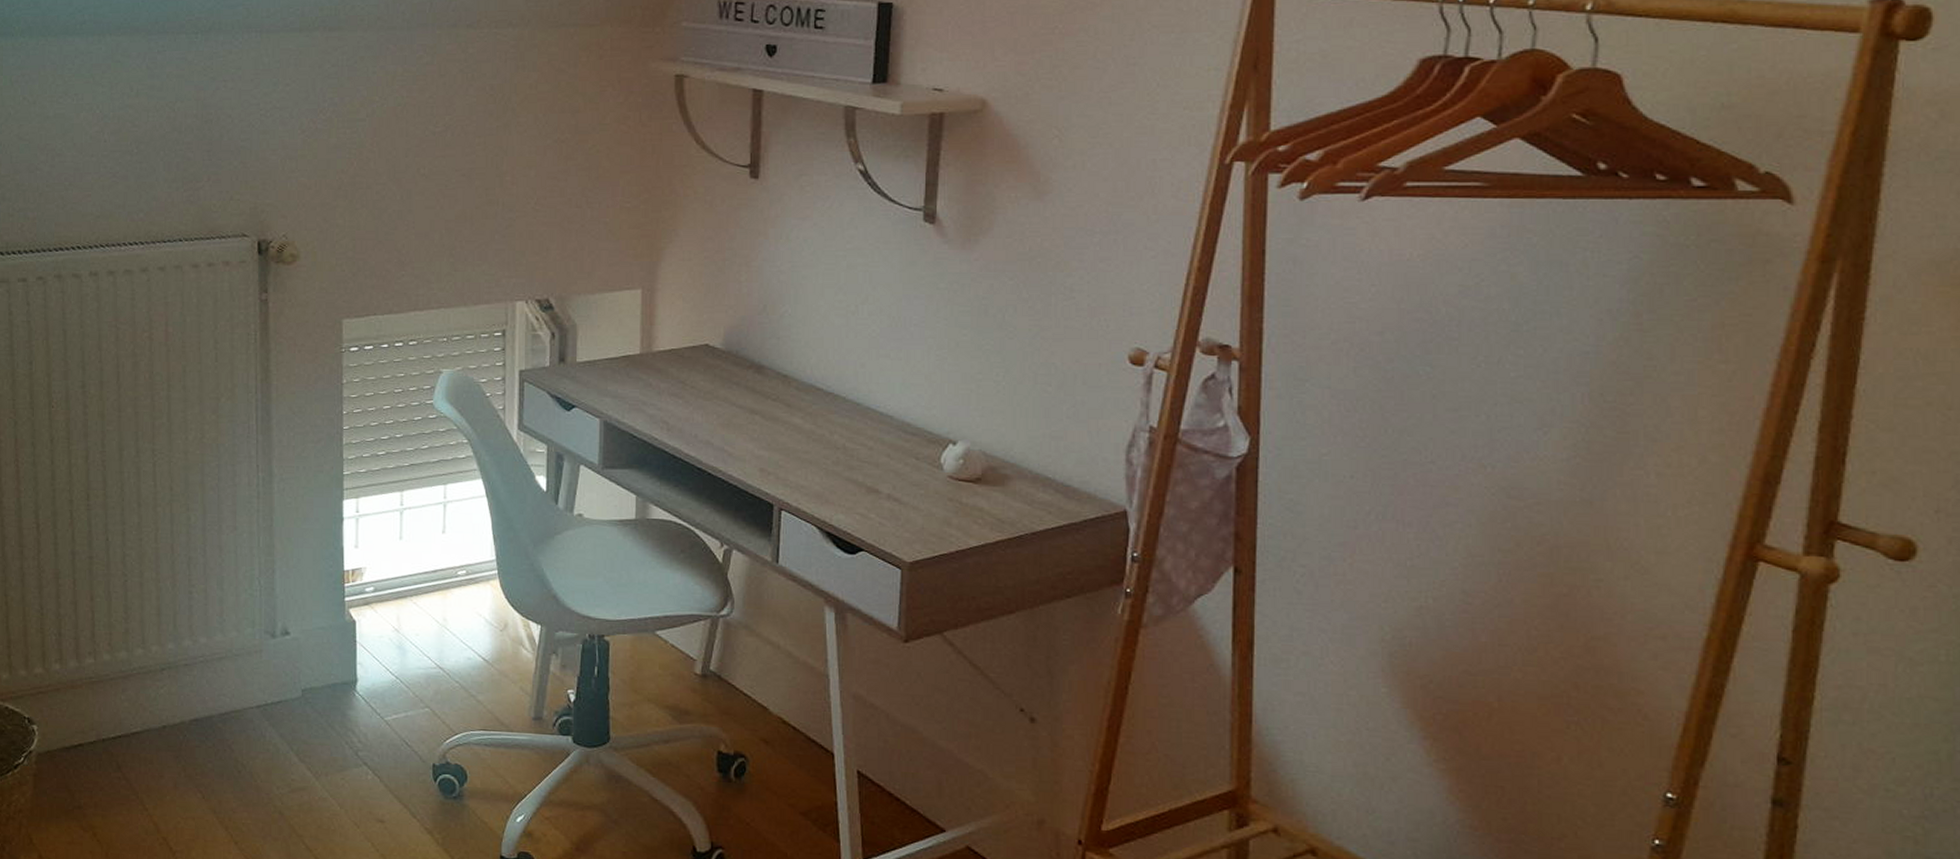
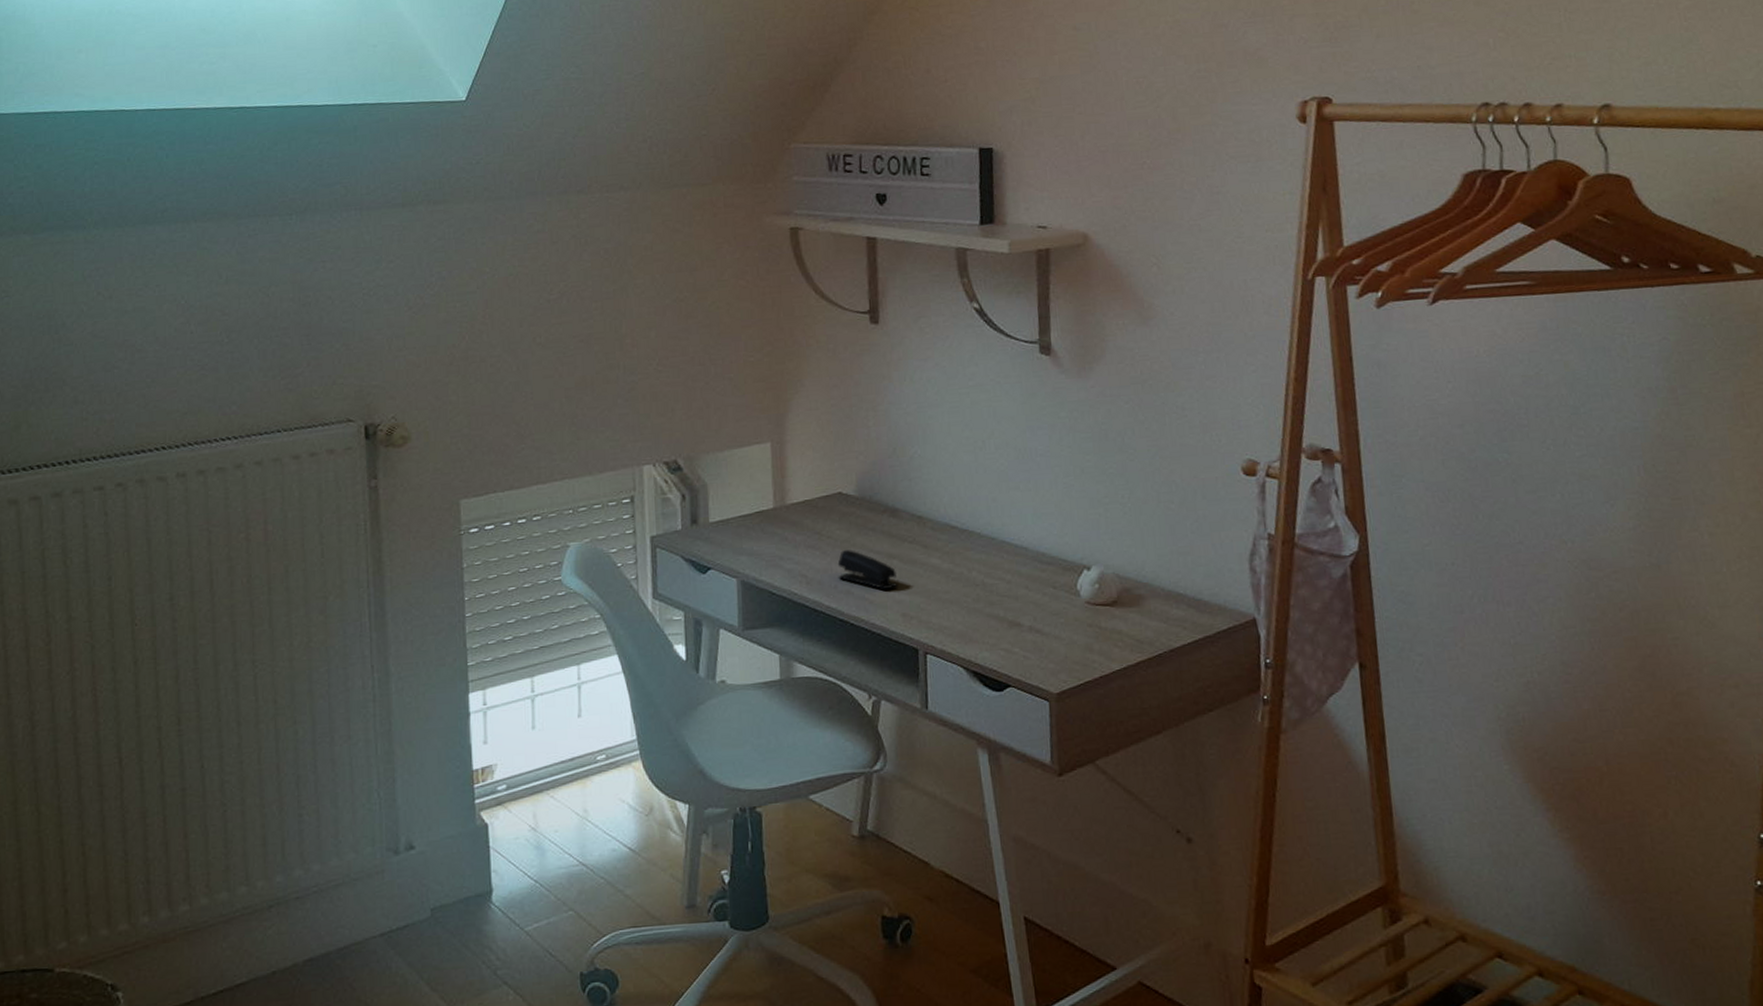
stapler: none [699,401,758,443] -> present [837,550,899,589]

